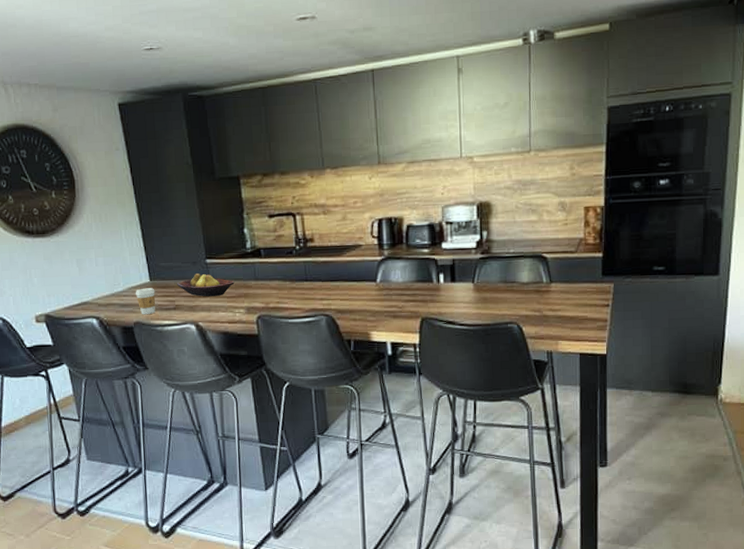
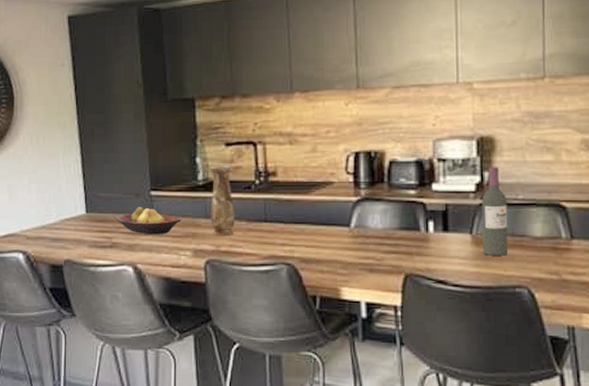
coffee cup: present [135,288,156,315] -> none [68,221,91,252]
vase: none [256,234,280,295] -> present [209,165,235,237]
wine bottle: none [481,227,502,299] -> present [482,167,508,256]

